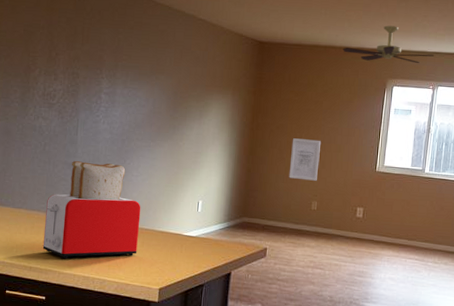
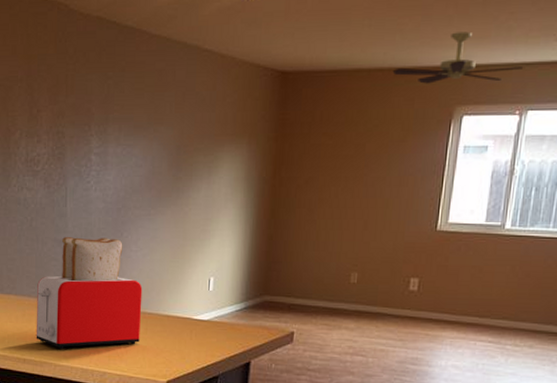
wall art: present [289,138,321,181] -> none [321,194,362,247]

